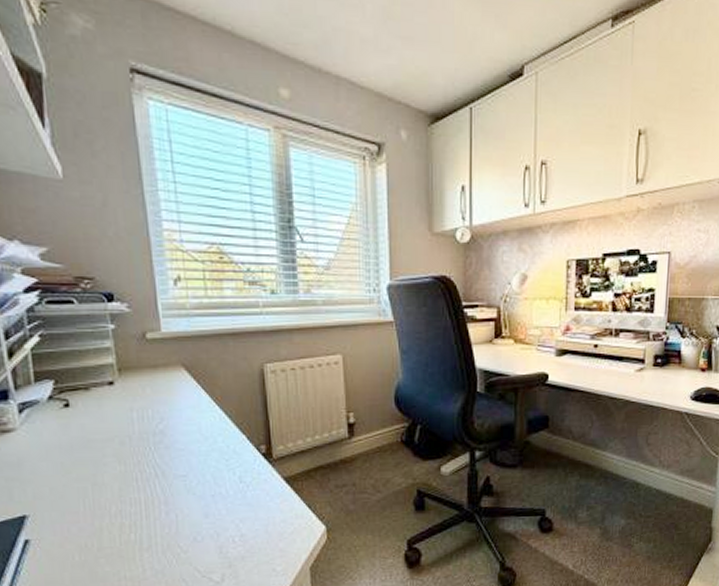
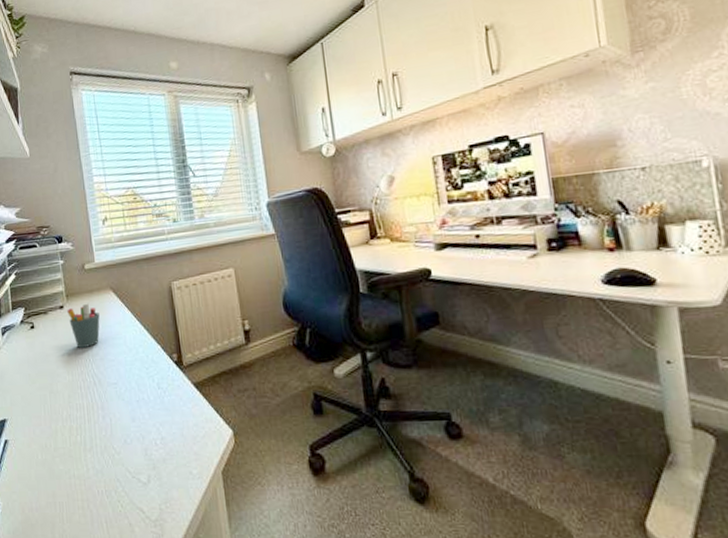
pen holder: none [119,380,166,433] -> present [67,303,100,348]

